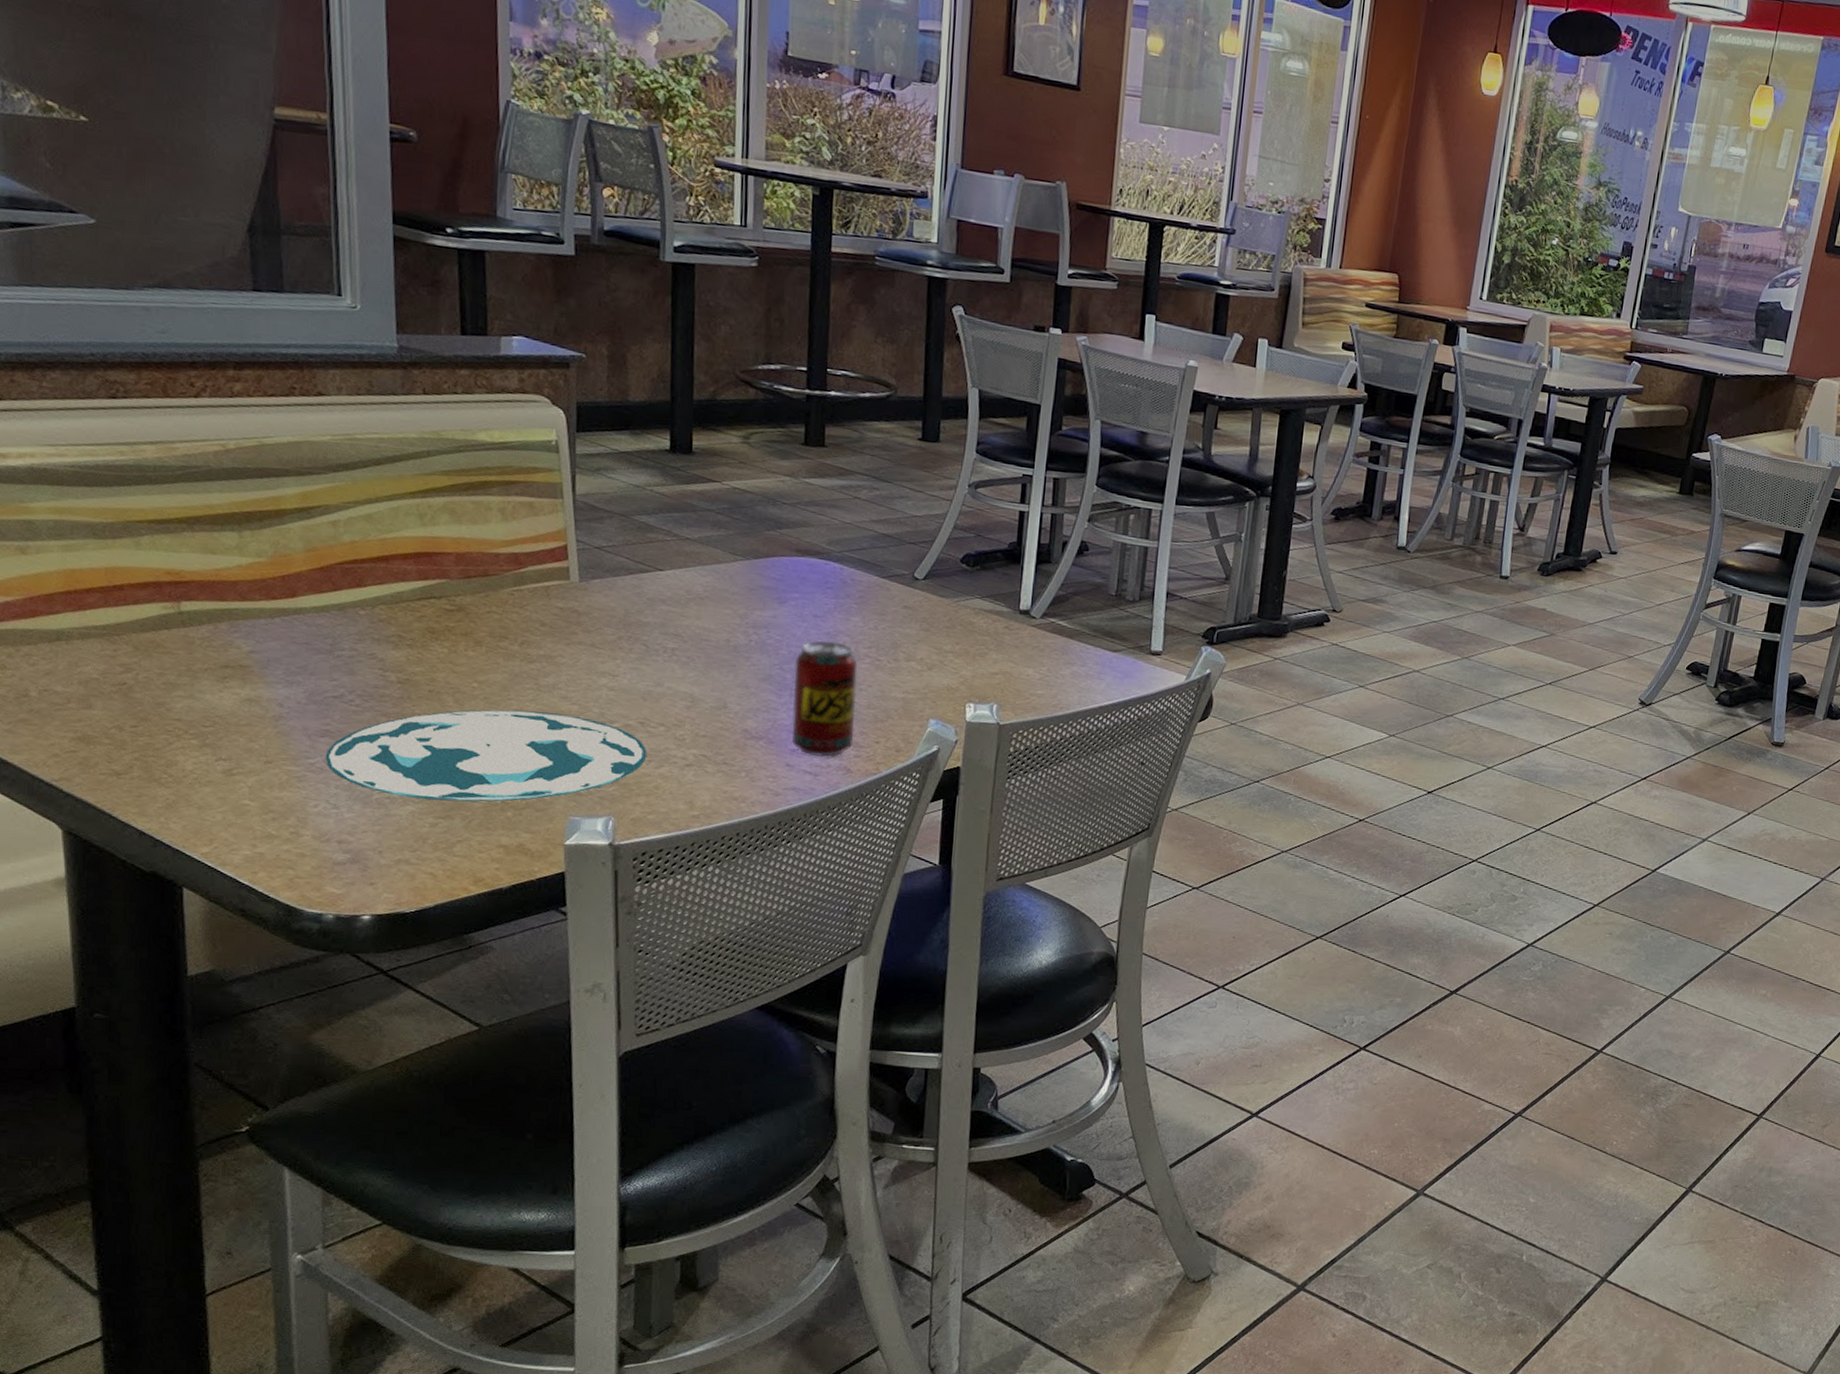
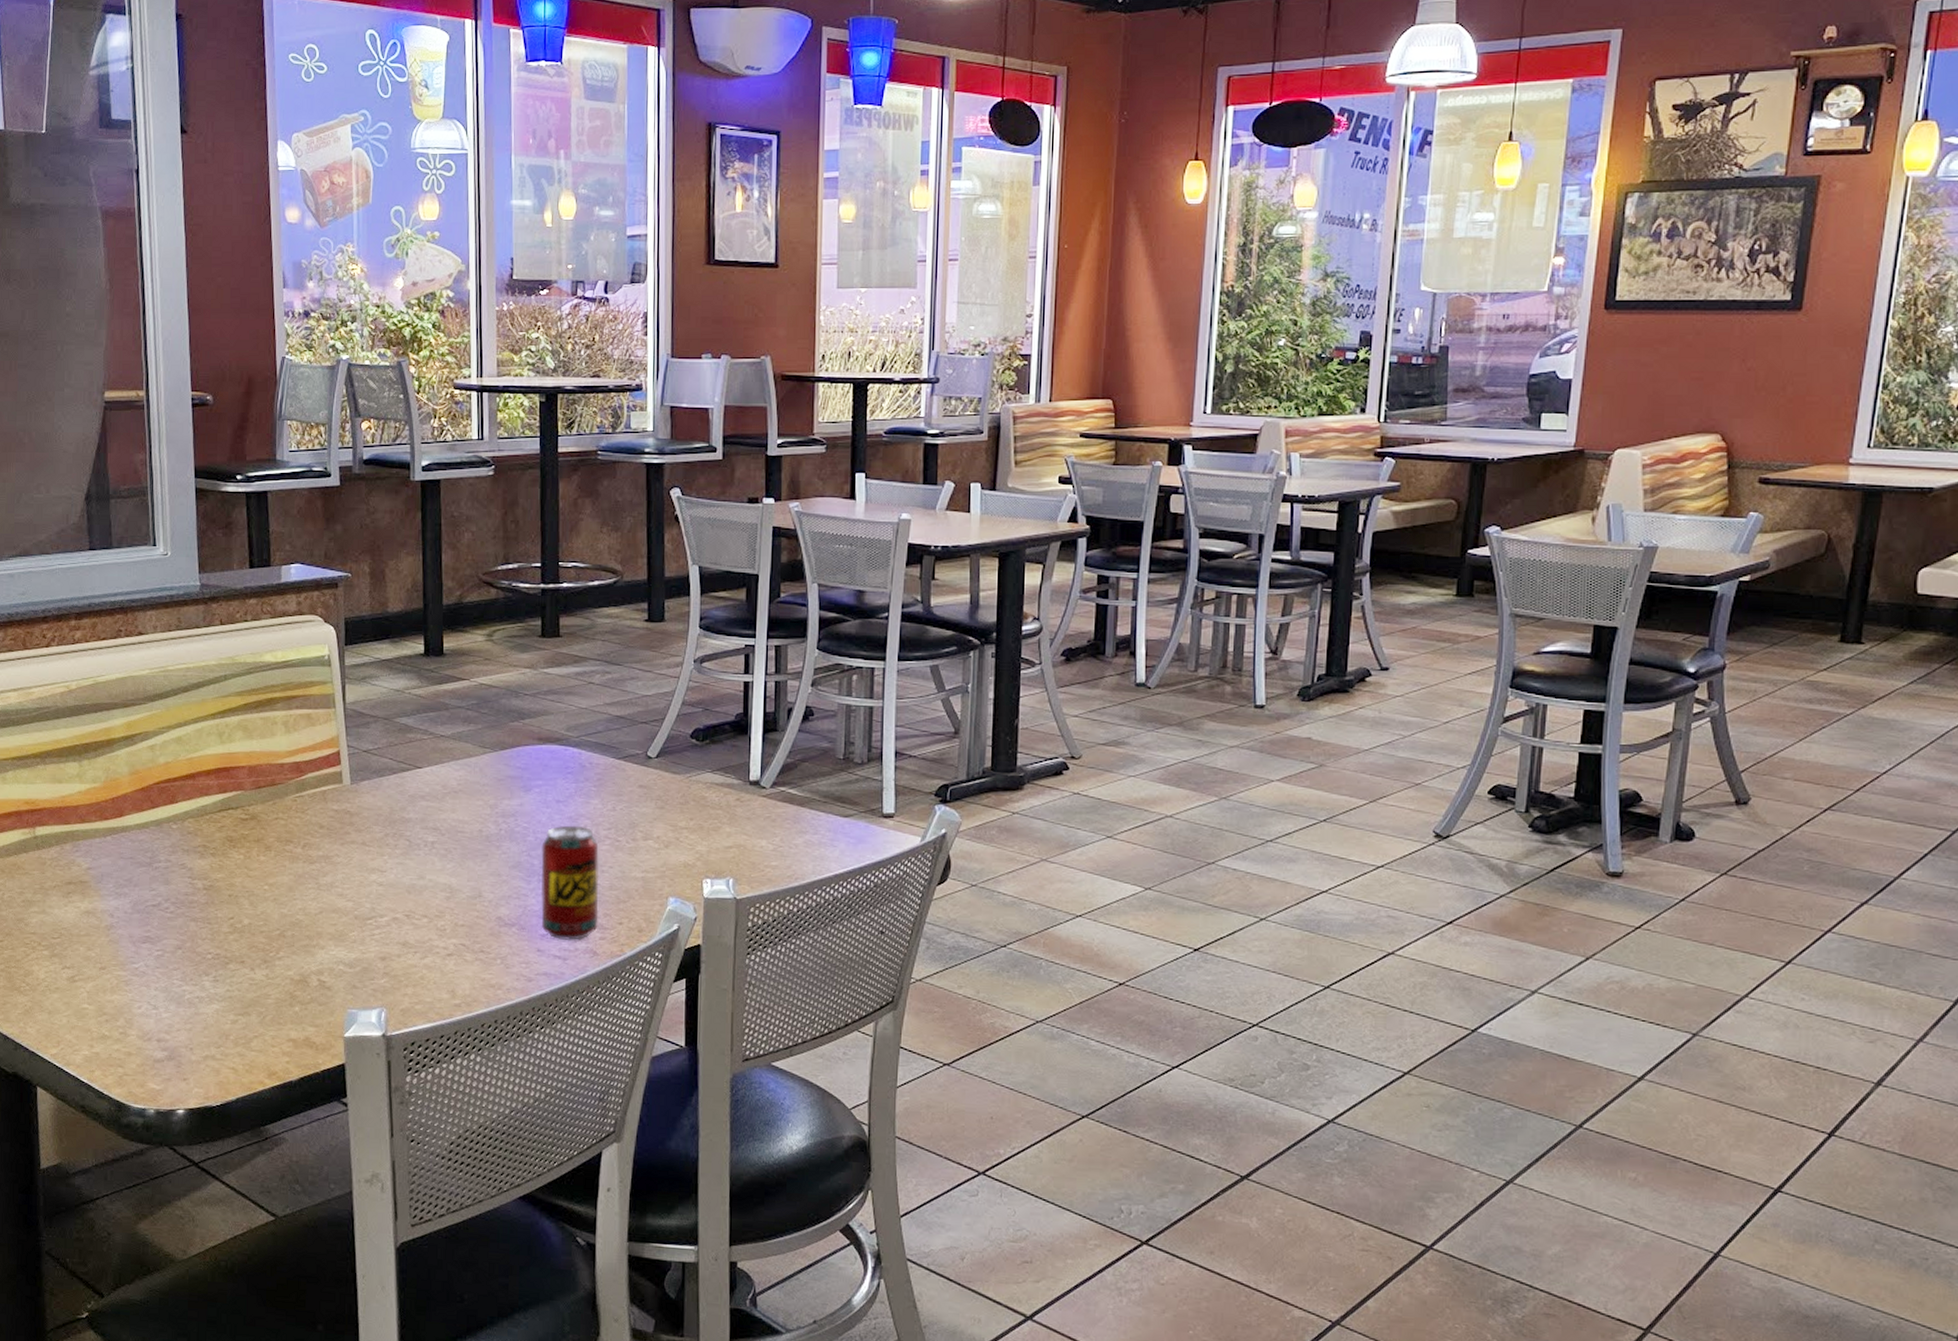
plate: present [326,709,646,802] -> none [147,909,412,999]

